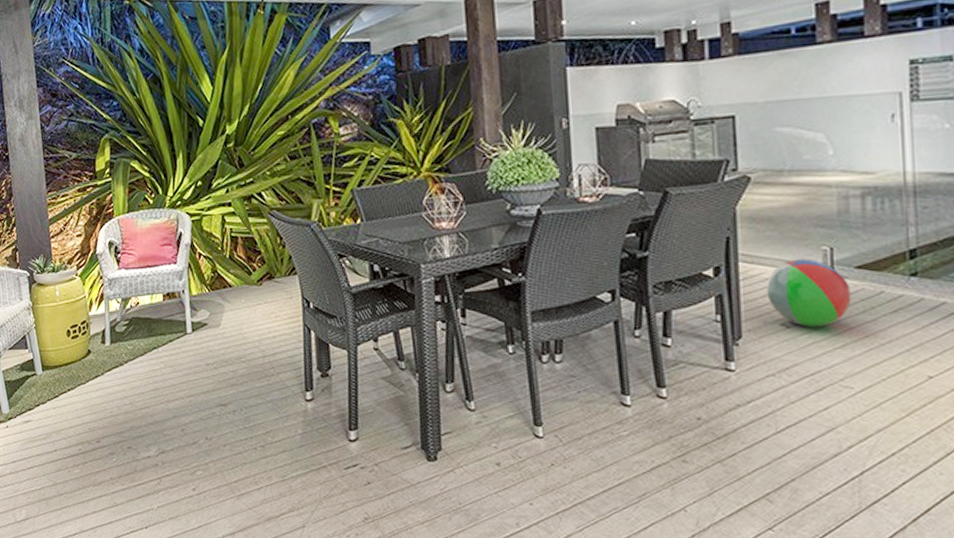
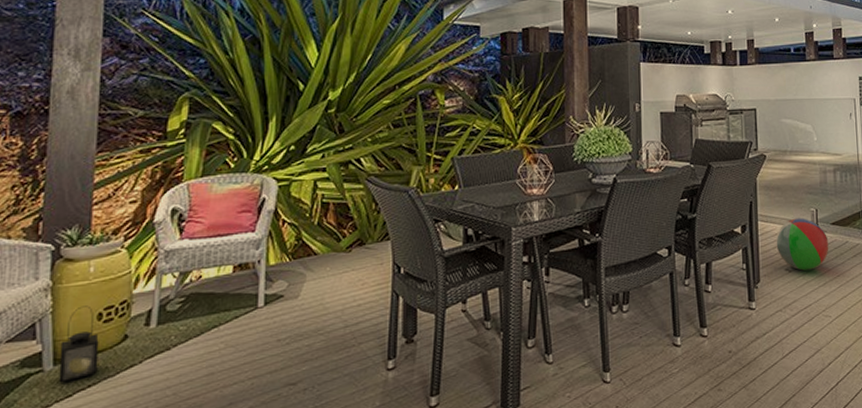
lantern: none [44,323,73,386] -> present [58,305,99,383]

